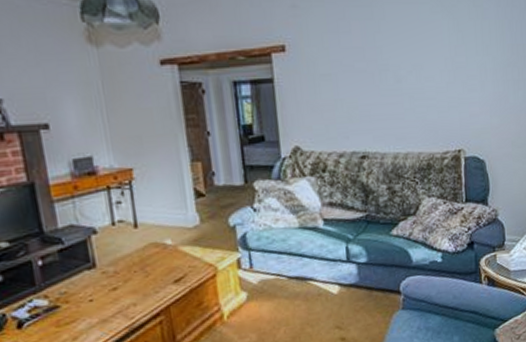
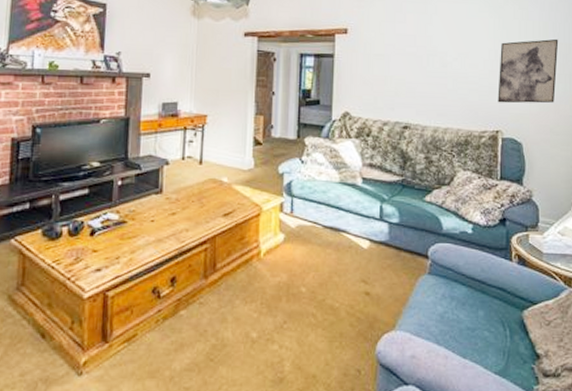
wall art: none [457,39,516,119] -> present [498,38,559,103]

